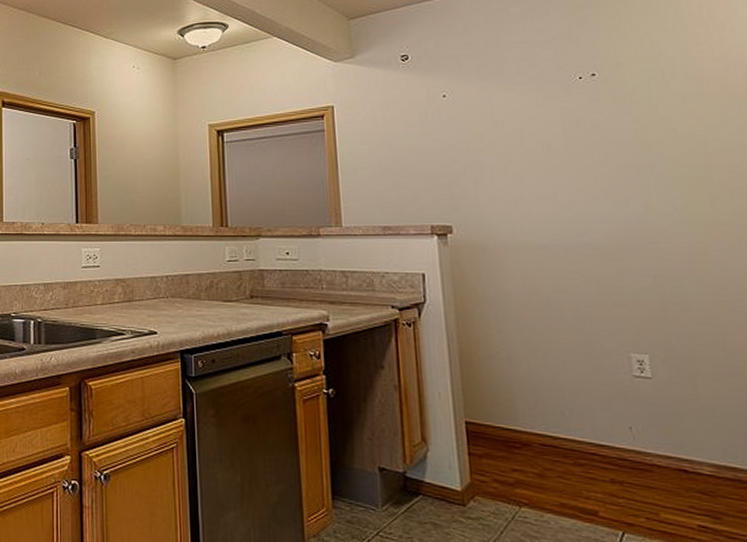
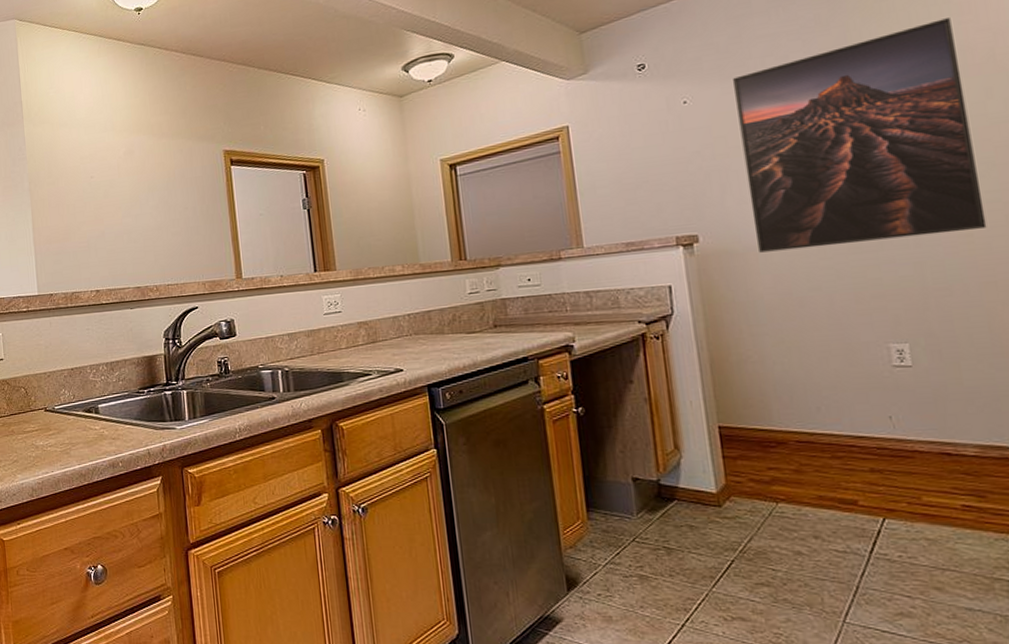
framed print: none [490,46,722,250] -> present [733,18,987,253]

